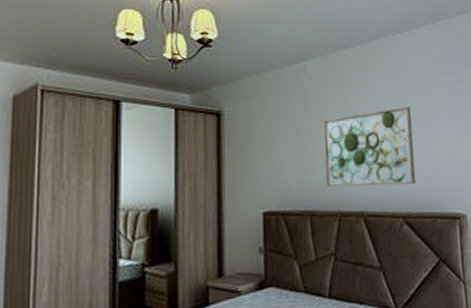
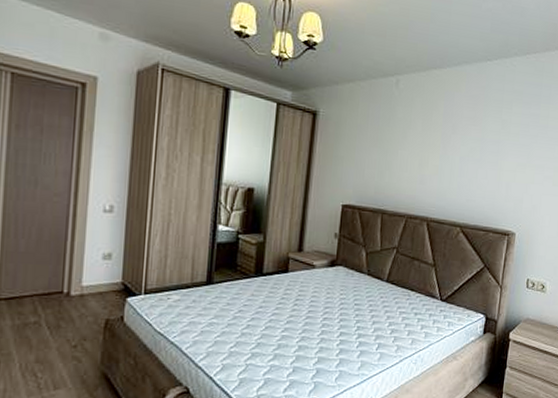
wall art: present [322,107,416,188] -> none [399,130,486,200]

